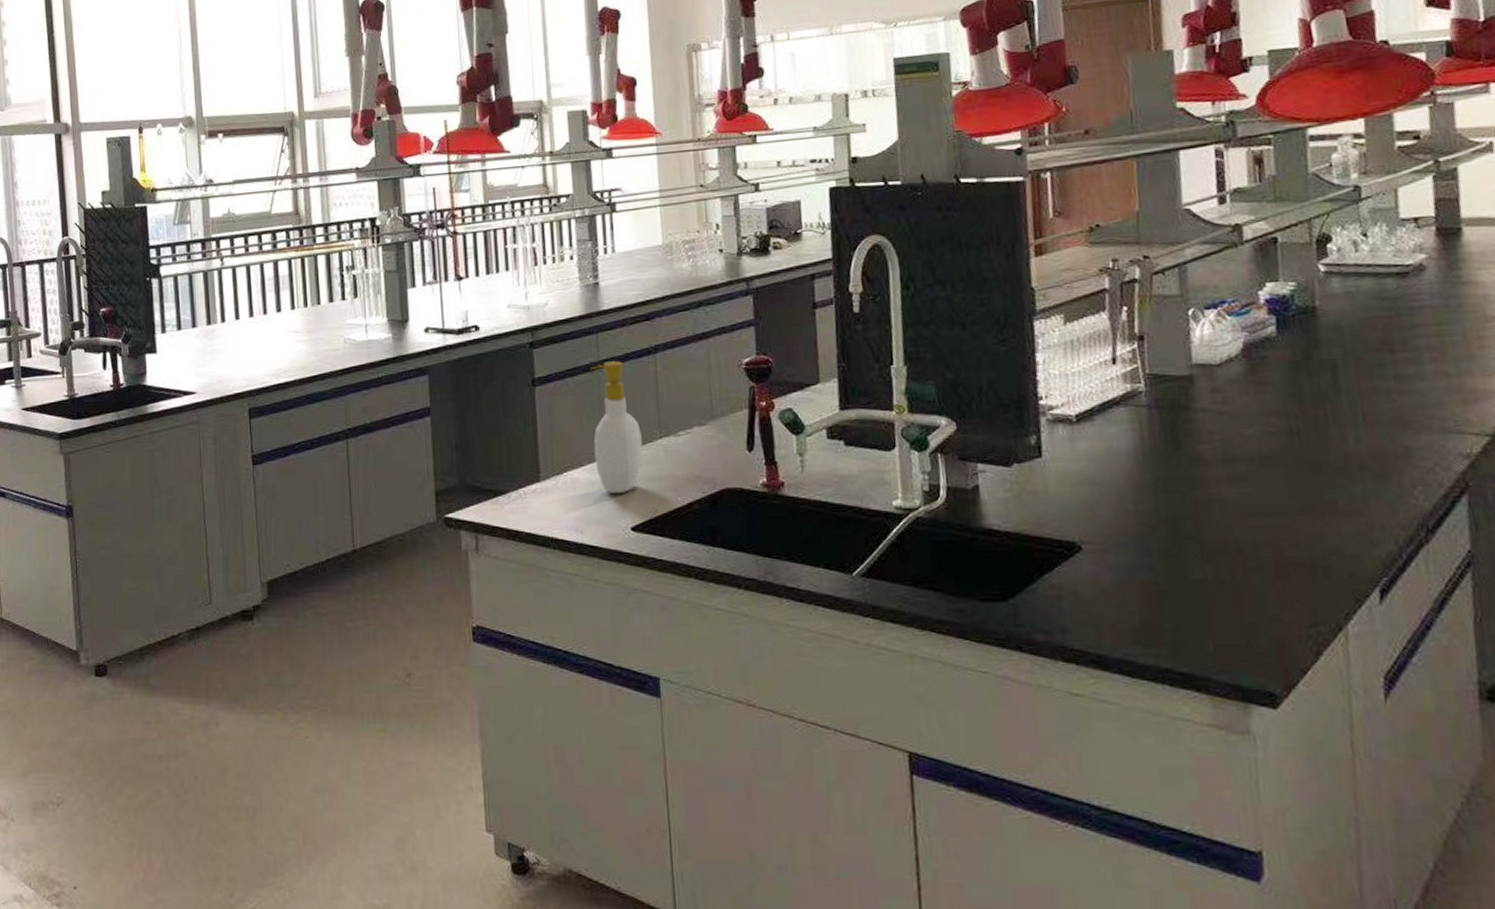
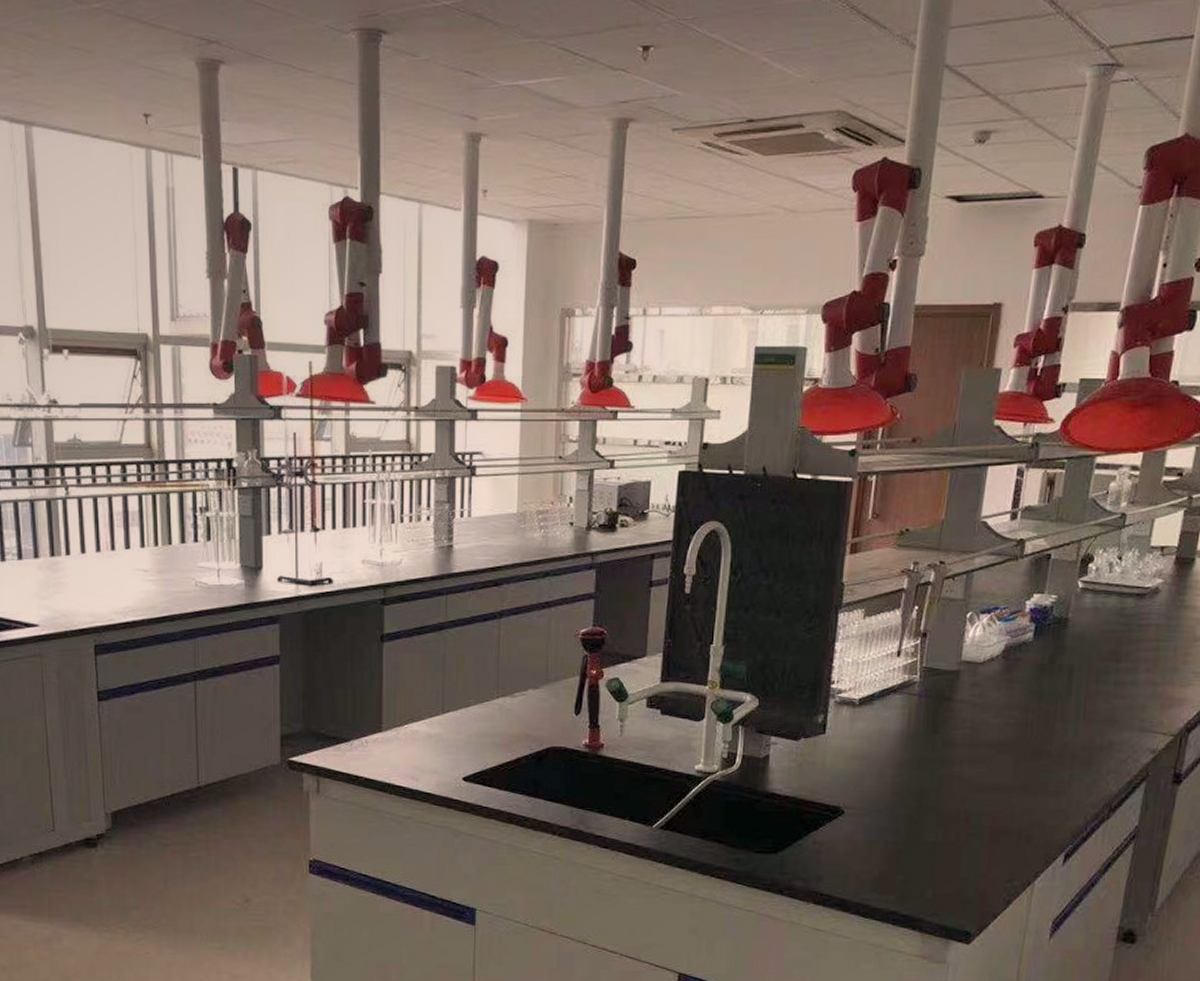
soap bottle: present [591,361,643,494] -> none [435,623,480,747]

